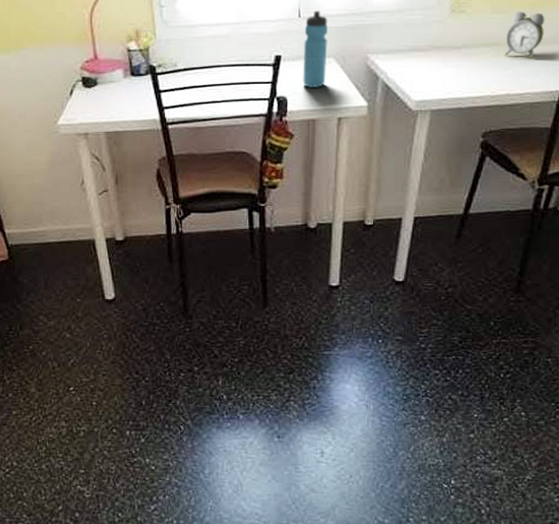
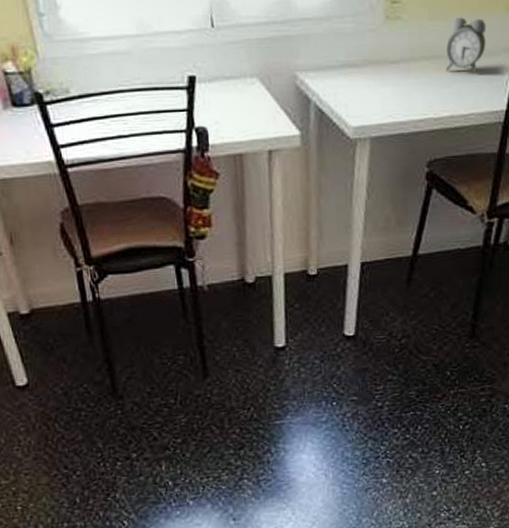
water bottle: present [303,10,328,88] -> none [219,18,250,115]

